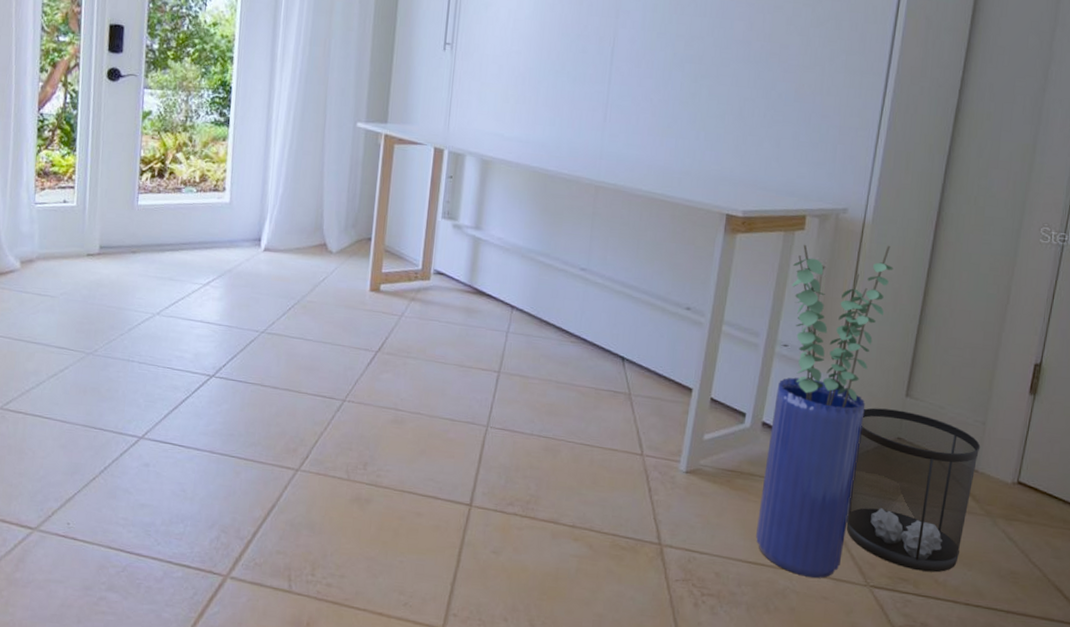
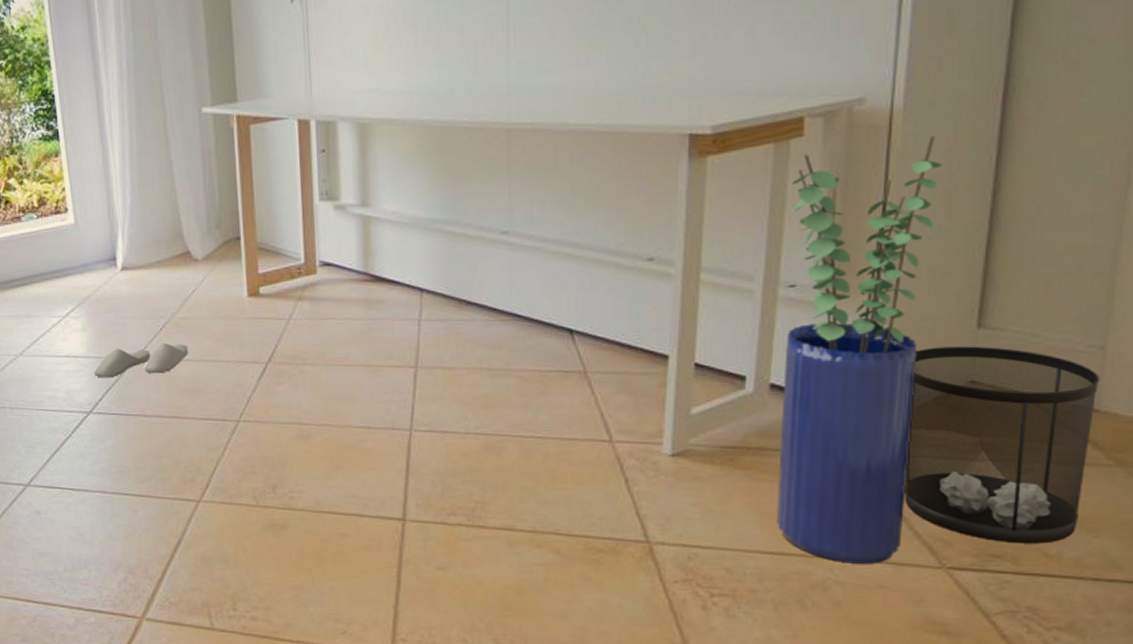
slippers: none [223,320,311,349] -> present [94,343,188,378]

